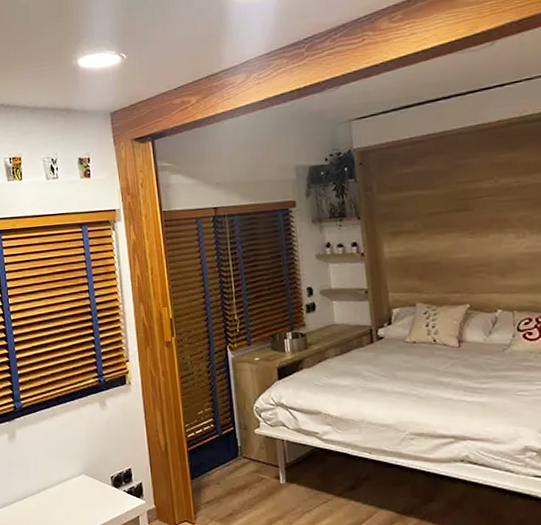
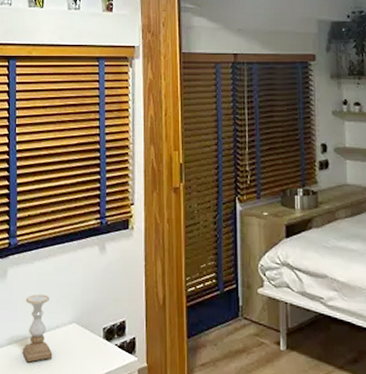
candle holder: none [36,451,66,513] -> present [22,294,53,363]

